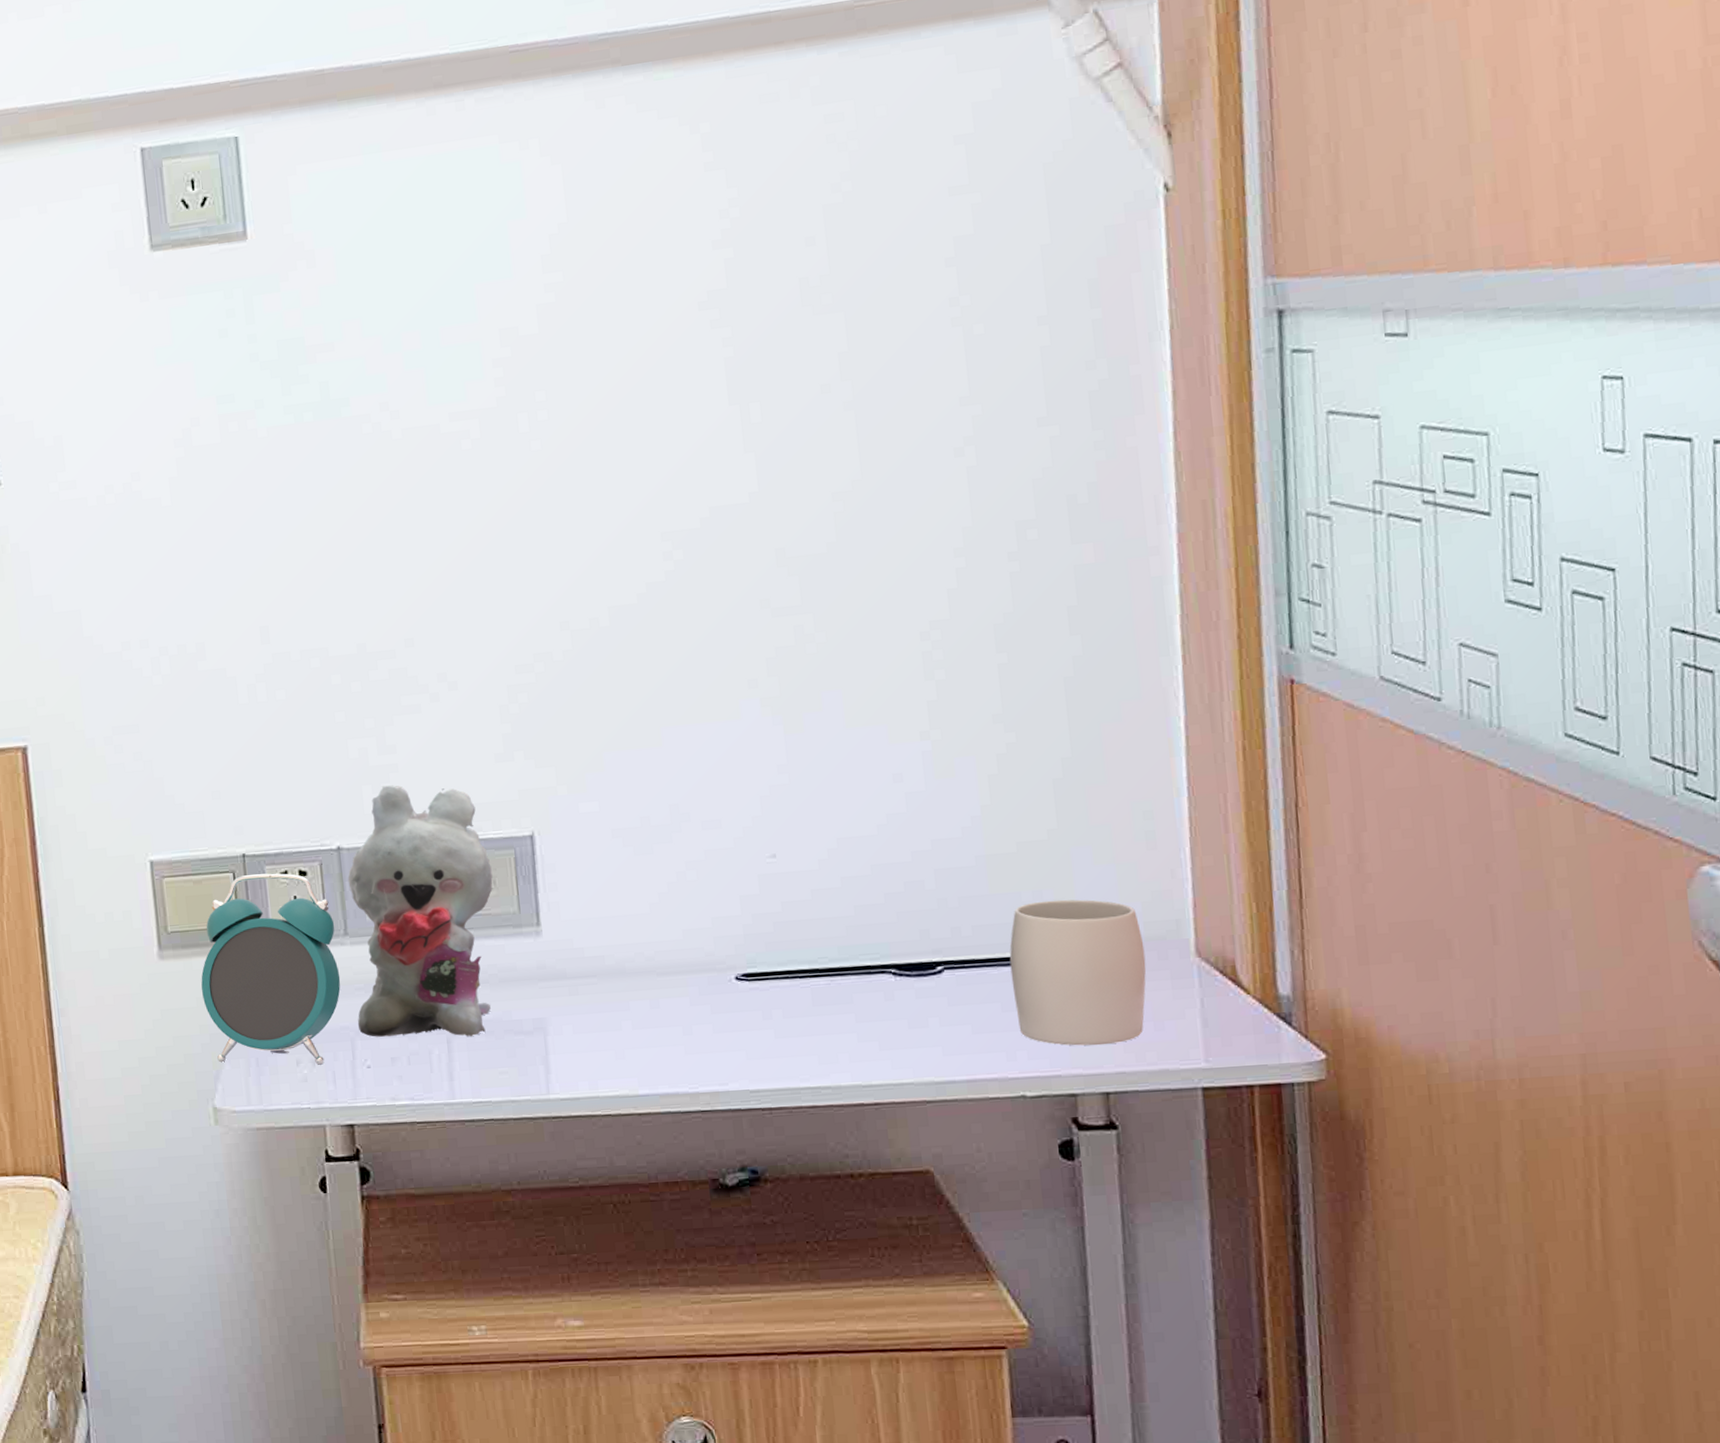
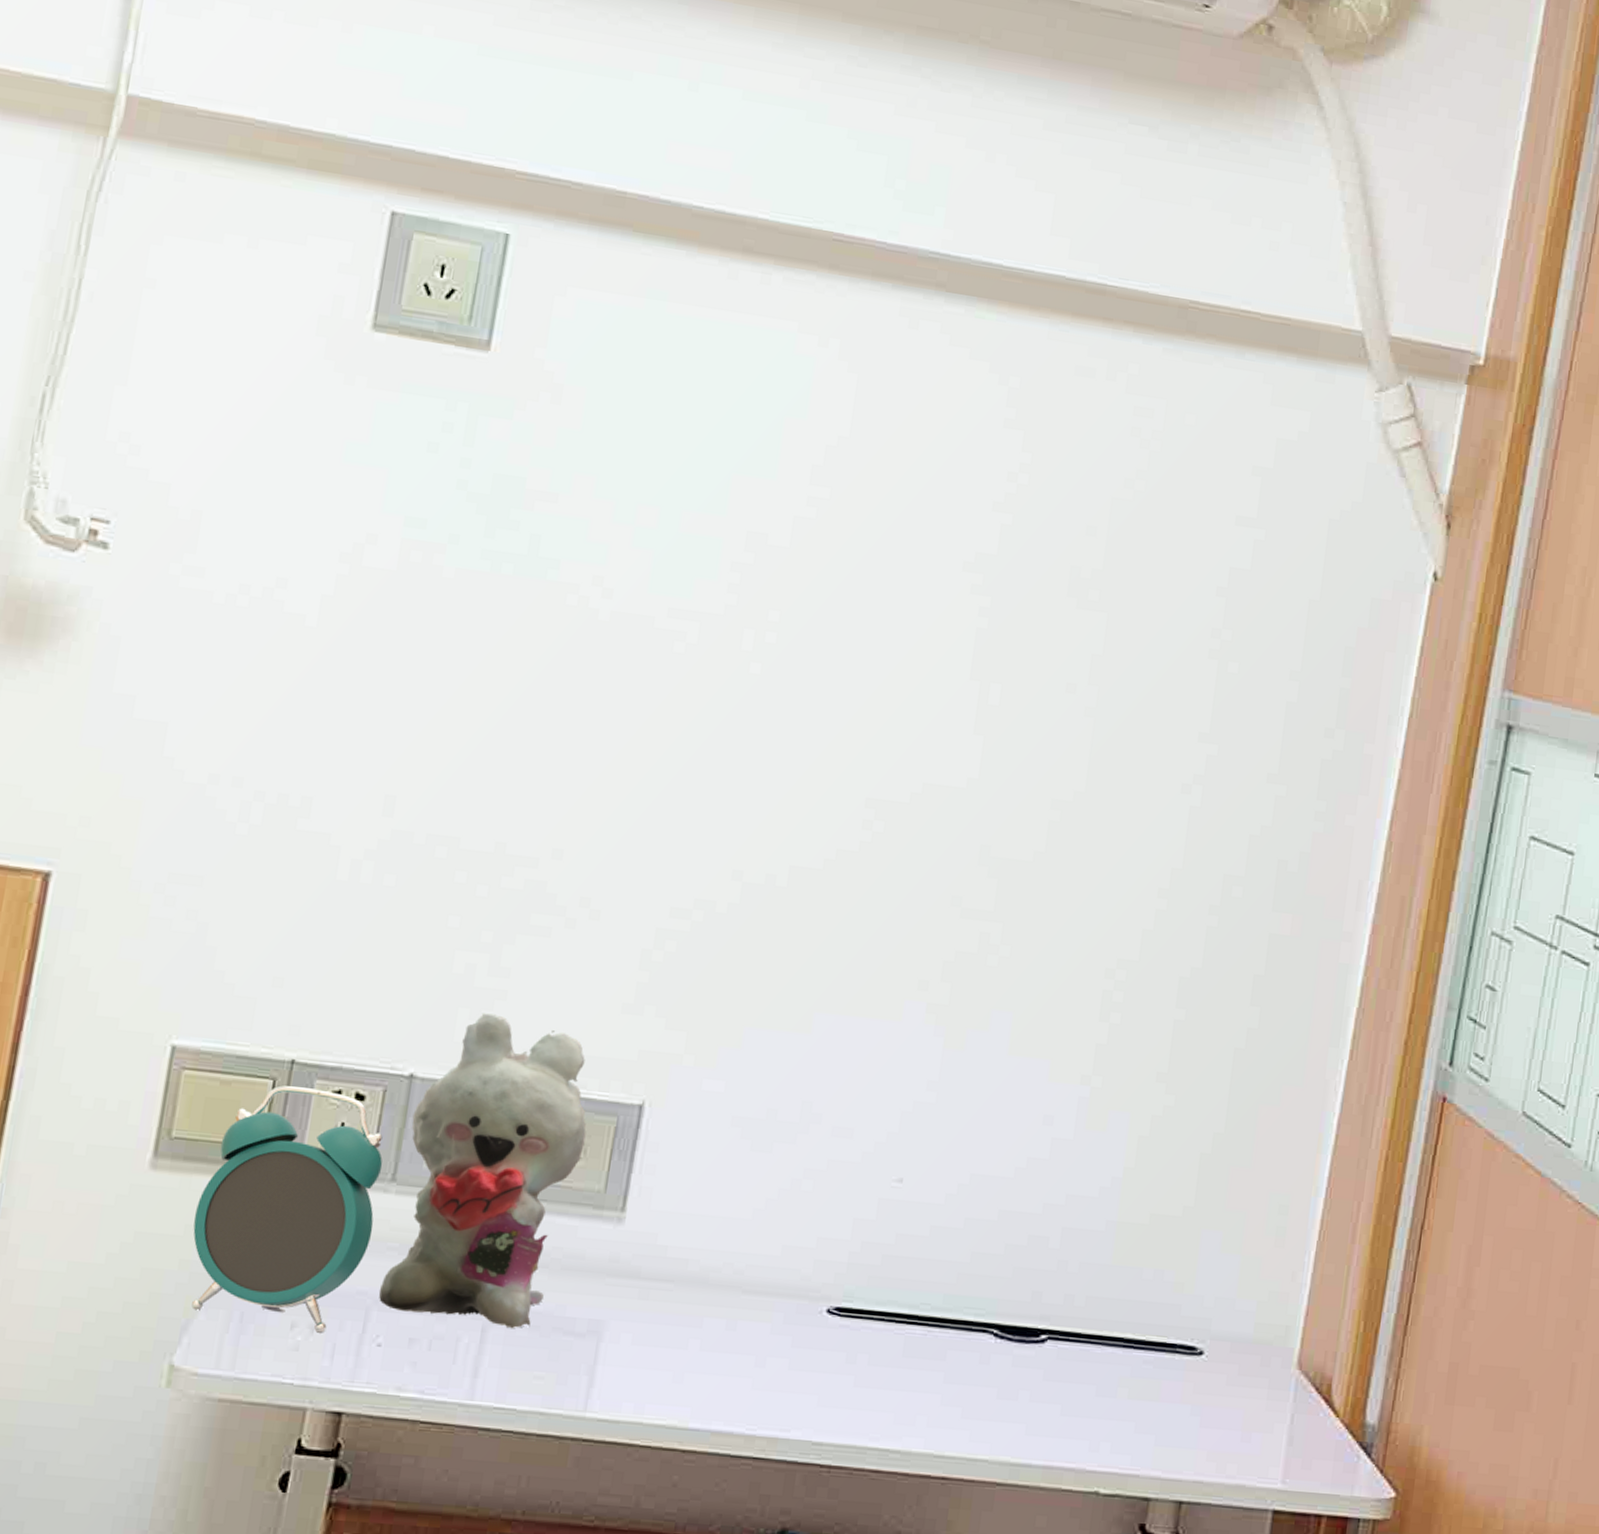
mug: present [1009,899,1147,1046] -> none [1108,1282,1251,1449]

